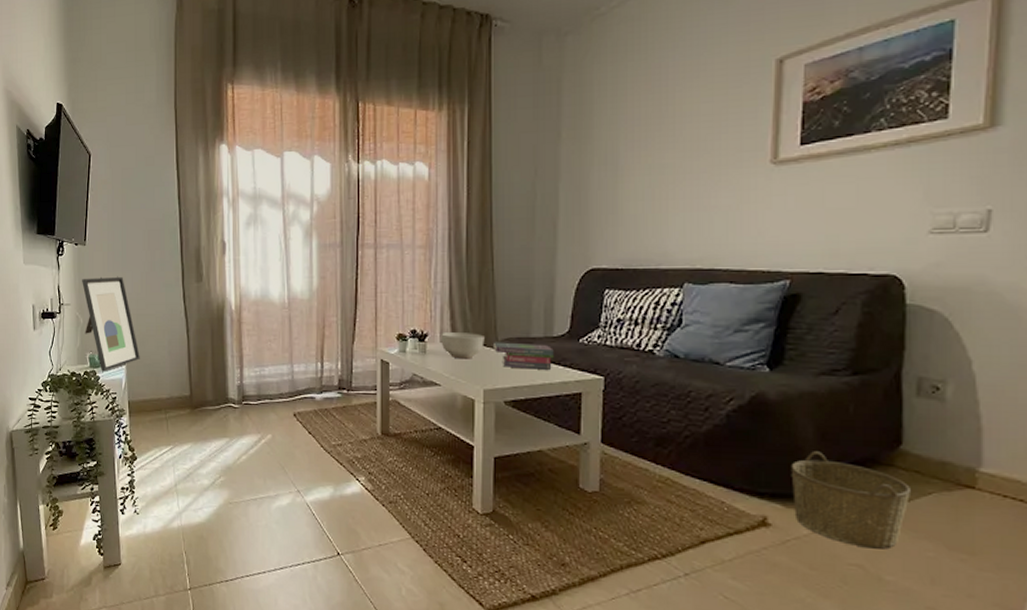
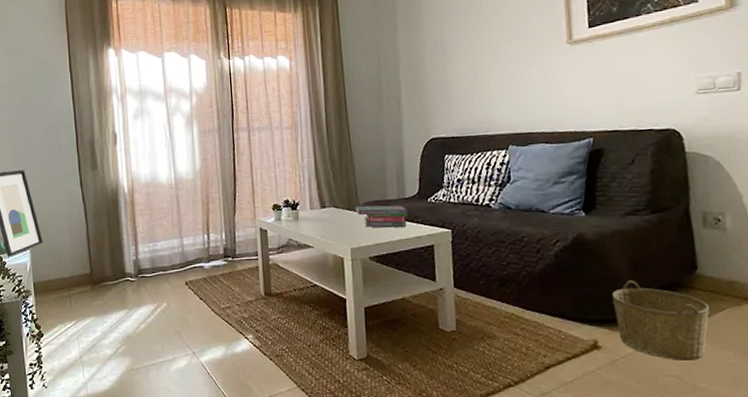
bowl: present [441,331,485,359] -> none [310,199,348,223]

